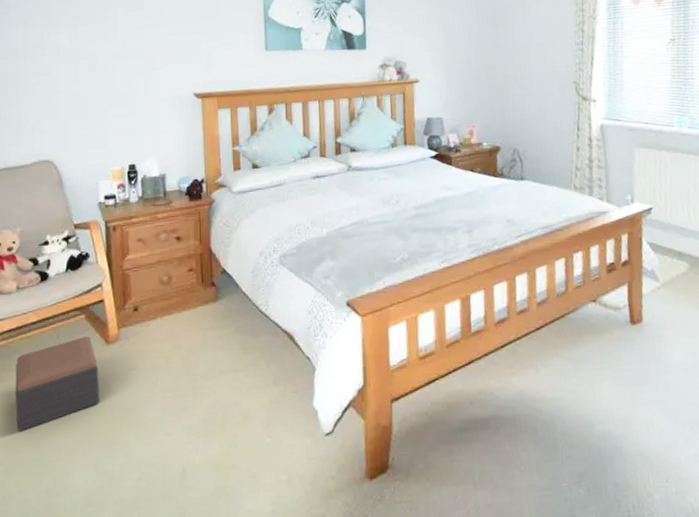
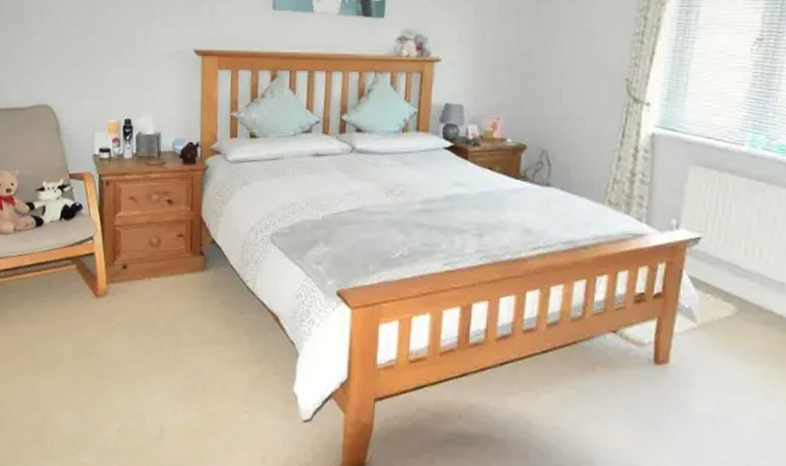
footstool: present [15,336,100,432] -> none [9,286,87,367]

